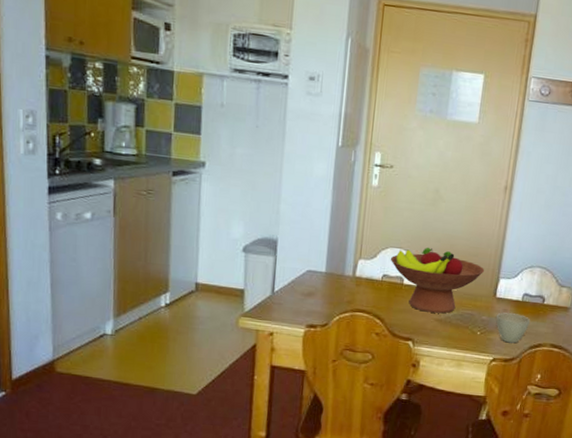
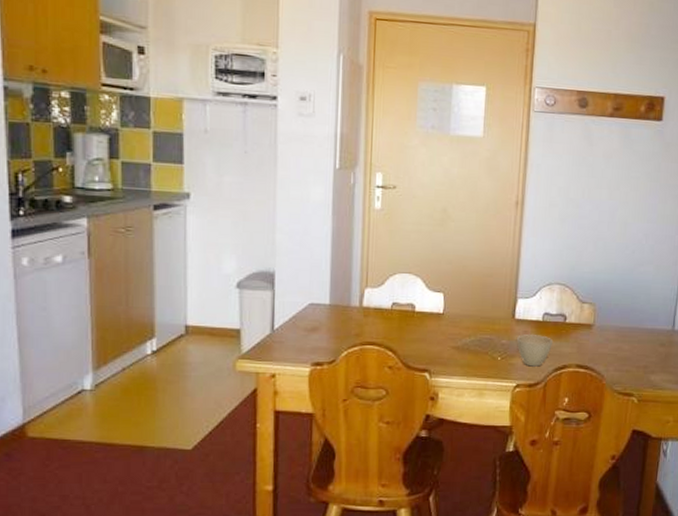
fruit bowl: present [390,247,485,314] -> none [399,270,501,340]

